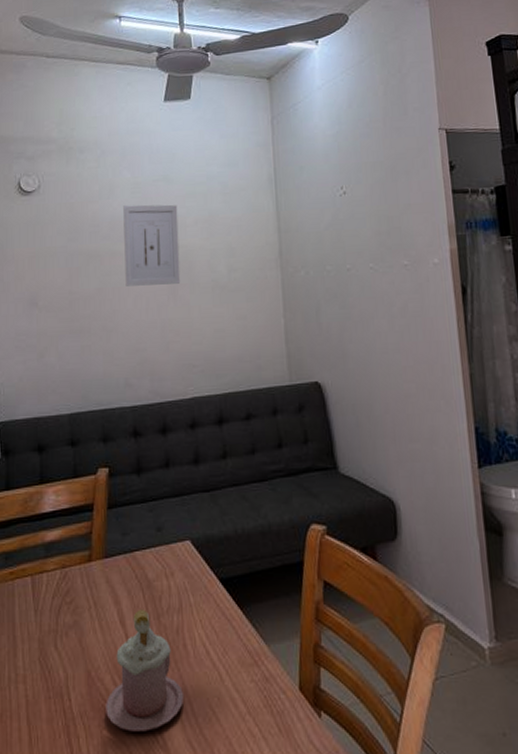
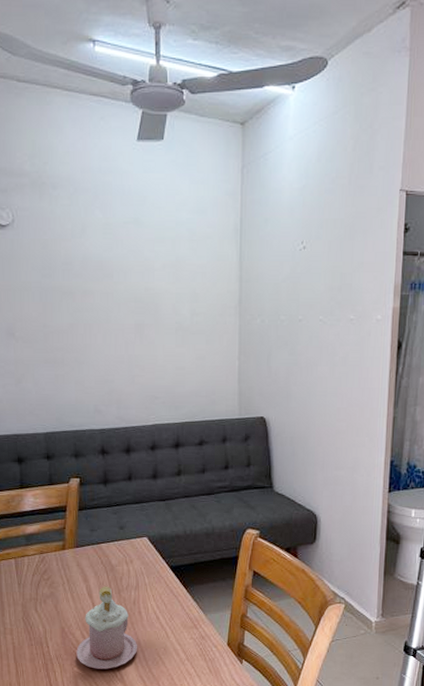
wall art: present [123,204,181,286] -> none [95,246,147,324]

